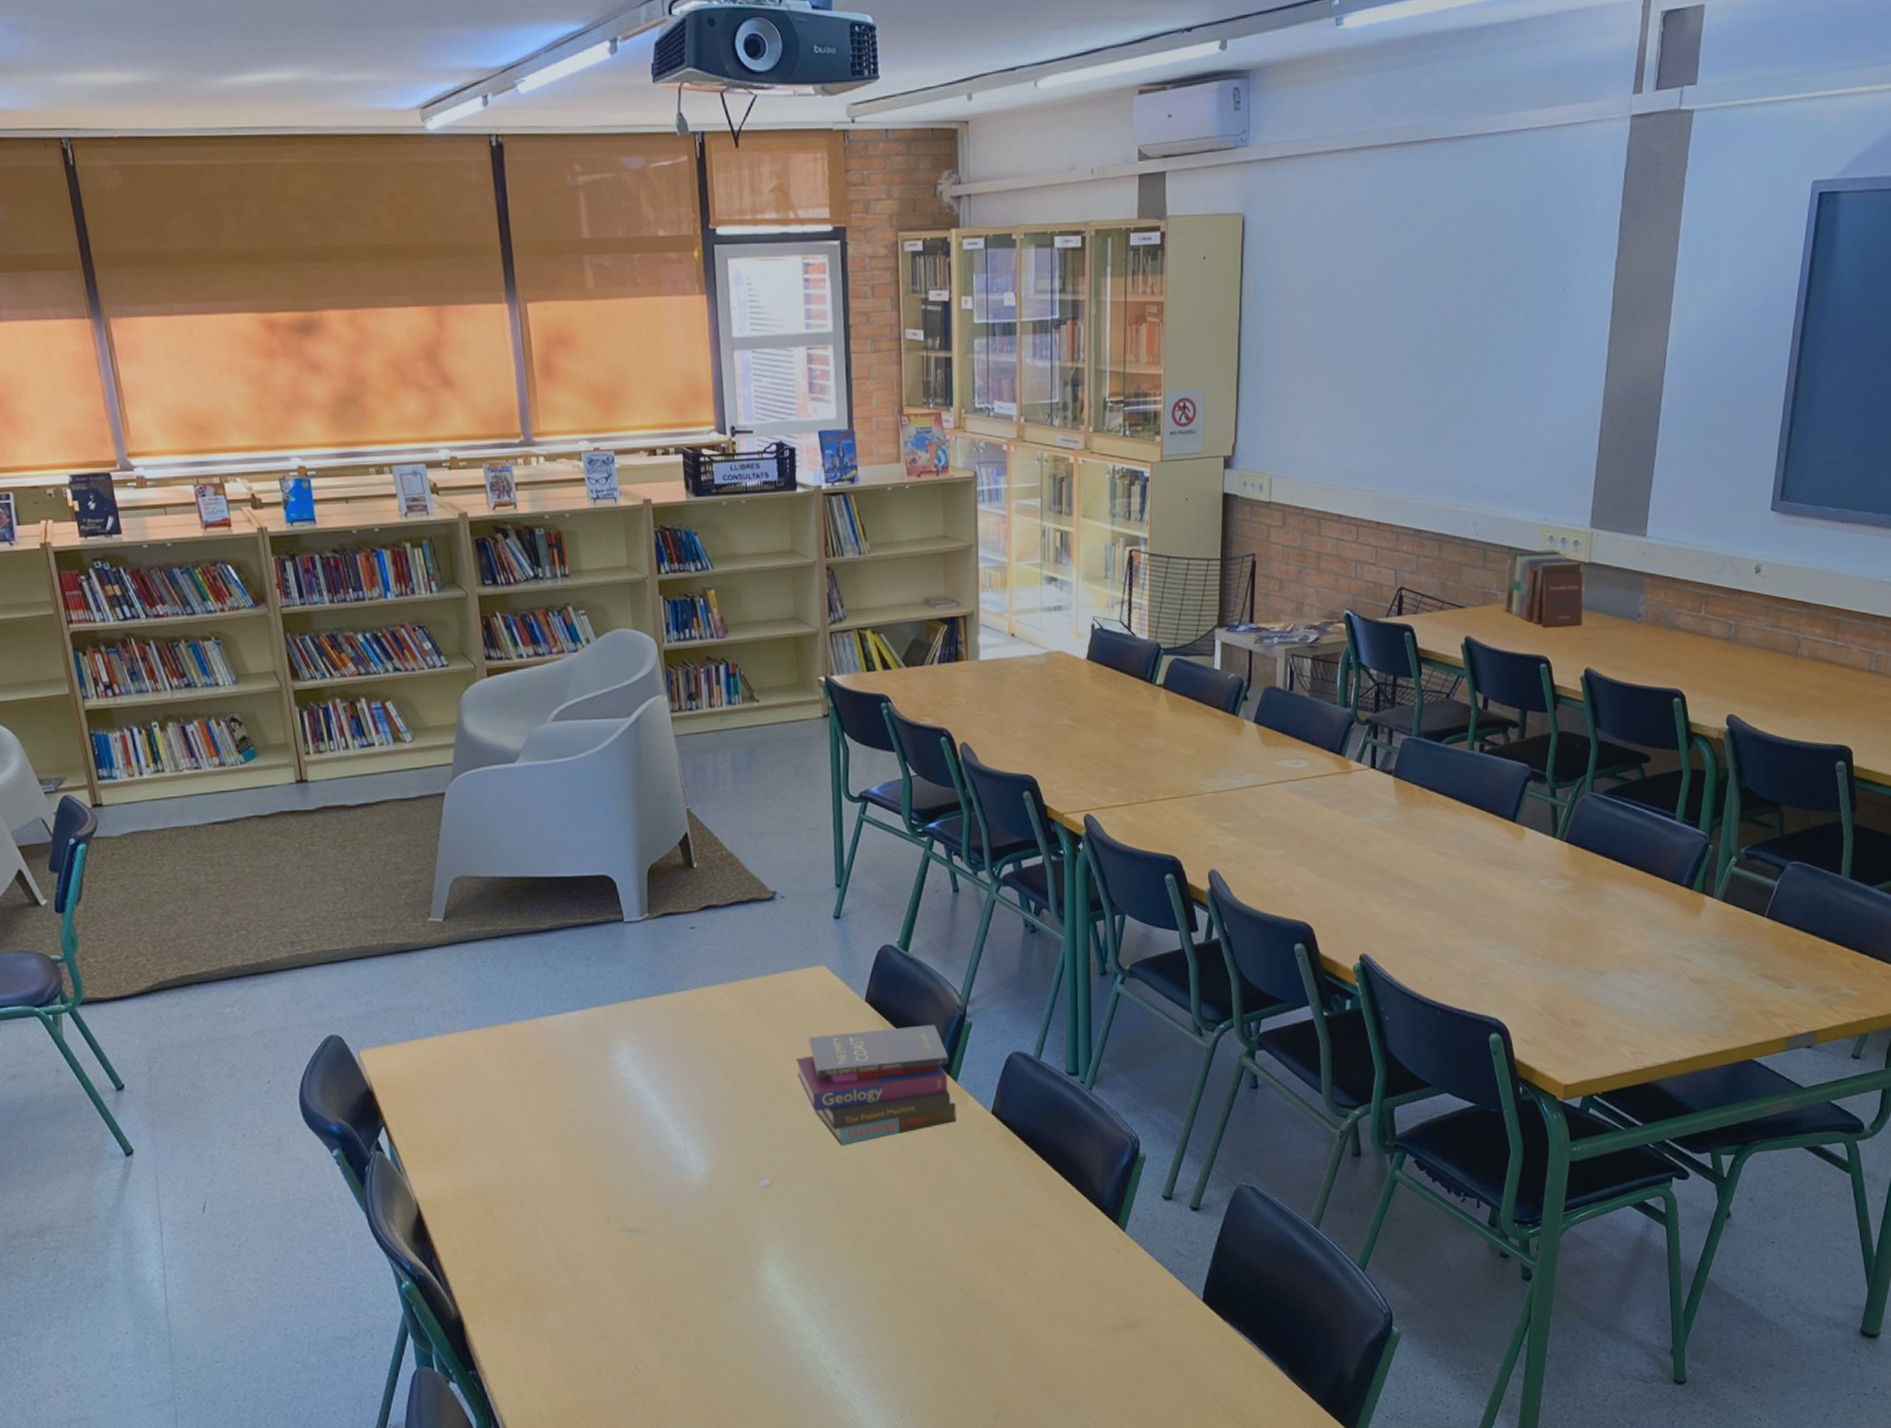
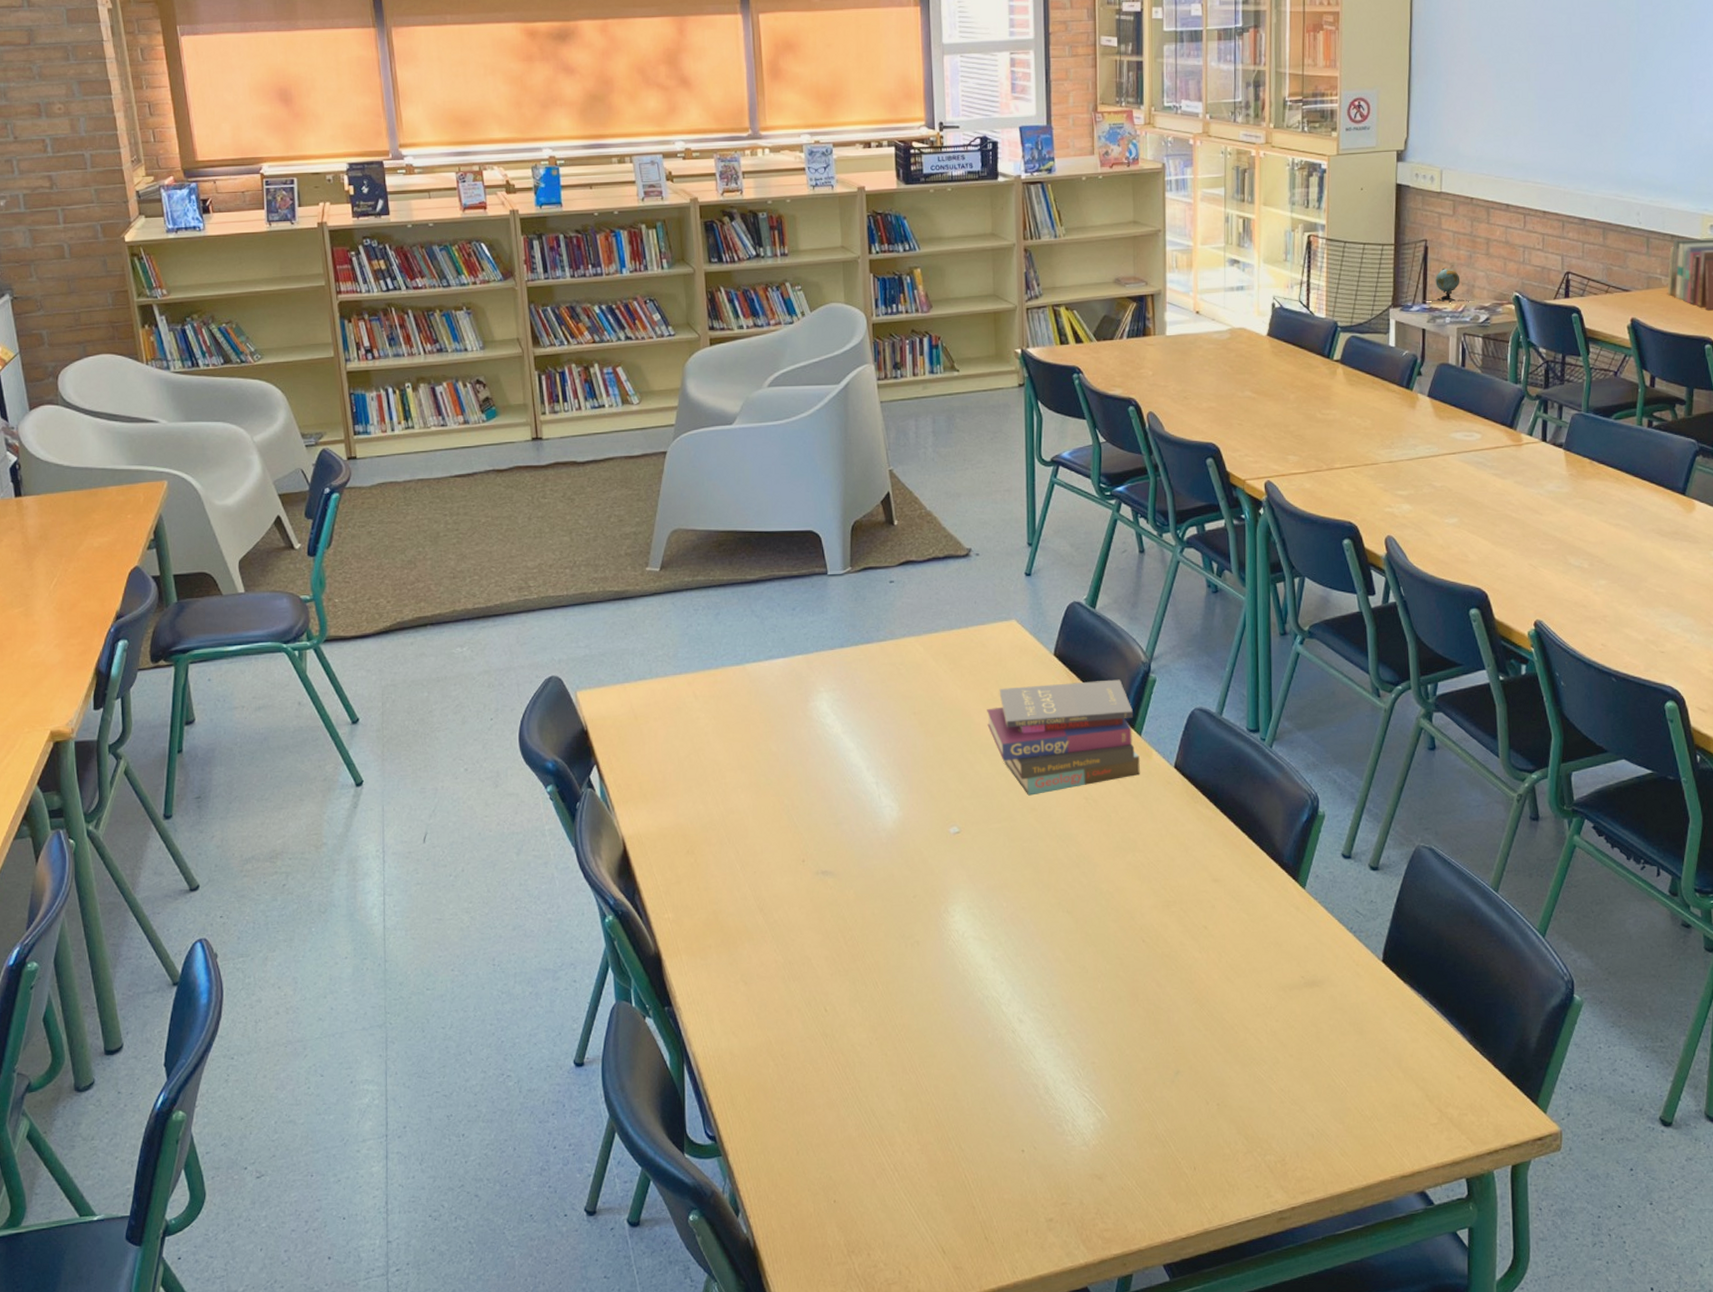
globe: none [1246,584,1304,623] -> present [1419,268,1475,304]

